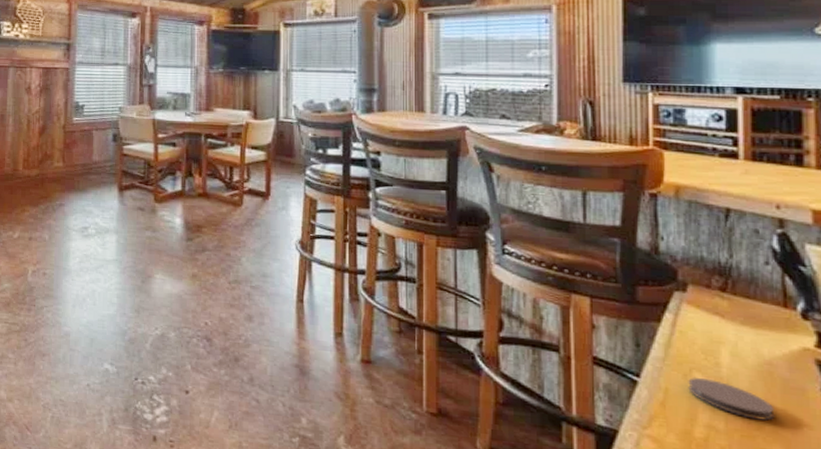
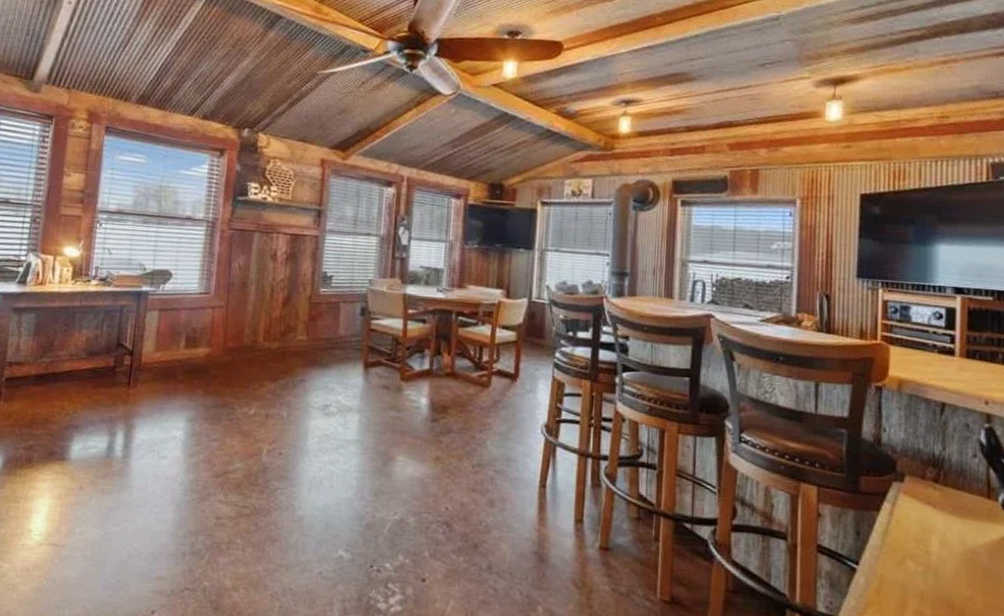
coaster: present [688,376,775,421] -> none [901,564,975,607]

